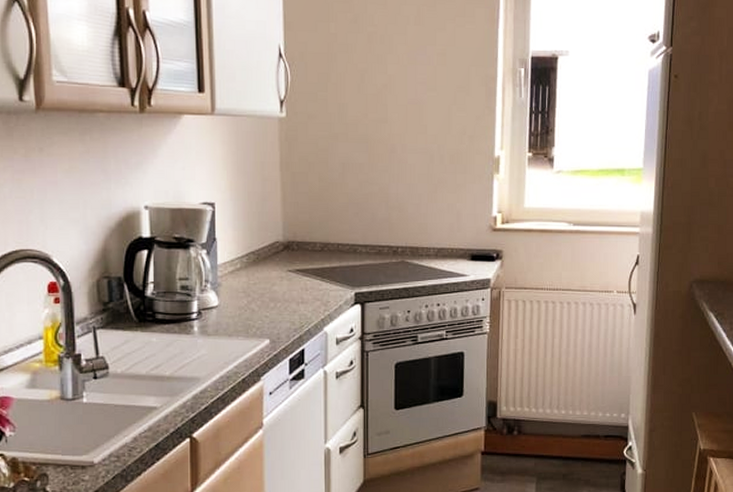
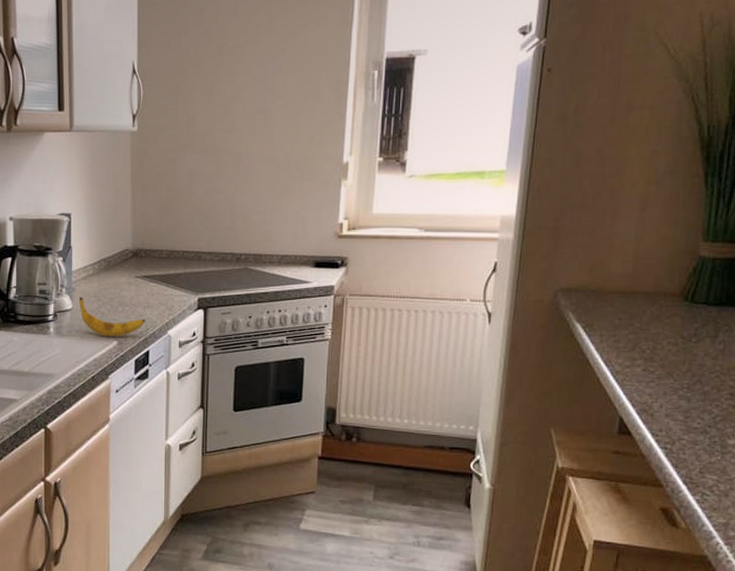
banana: none [225,293,299,335] -> present [78,297,145,337]

